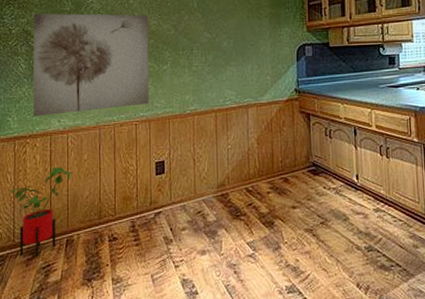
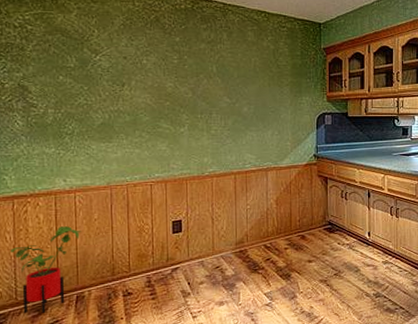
wall art: present [33,13,150,117] -> none [31,67,165,176]

